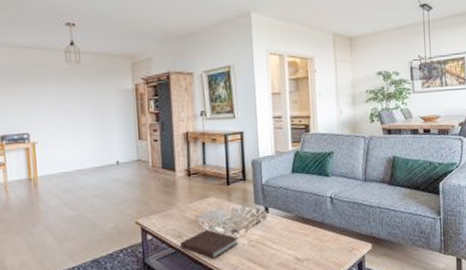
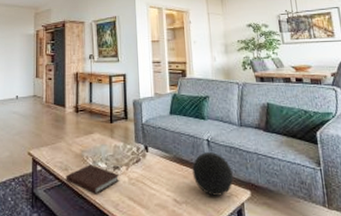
decorative ball: none [314,209,356,251] -> present [192,152,234,196]

